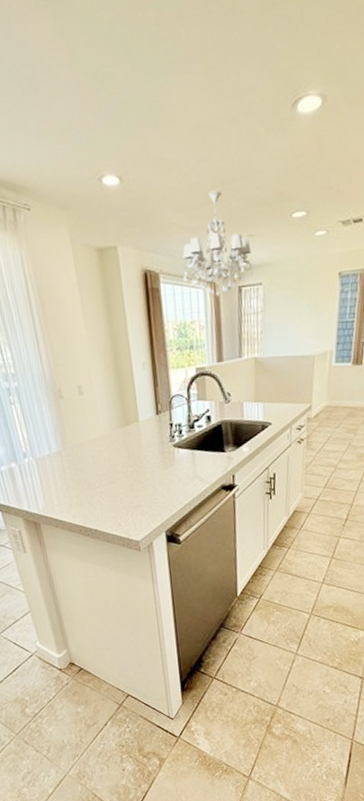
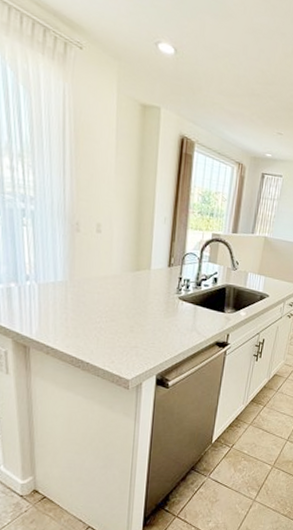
chandelier: present [182,191,253,297] -> none [215,87,279,178]

